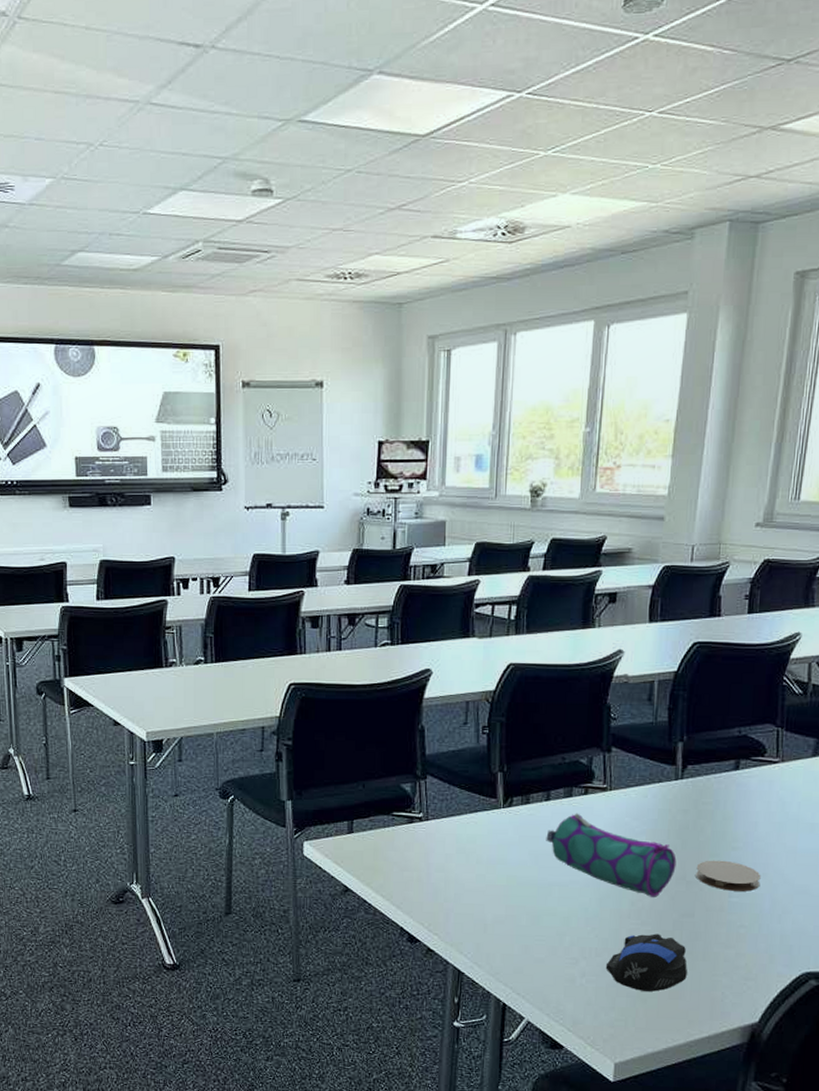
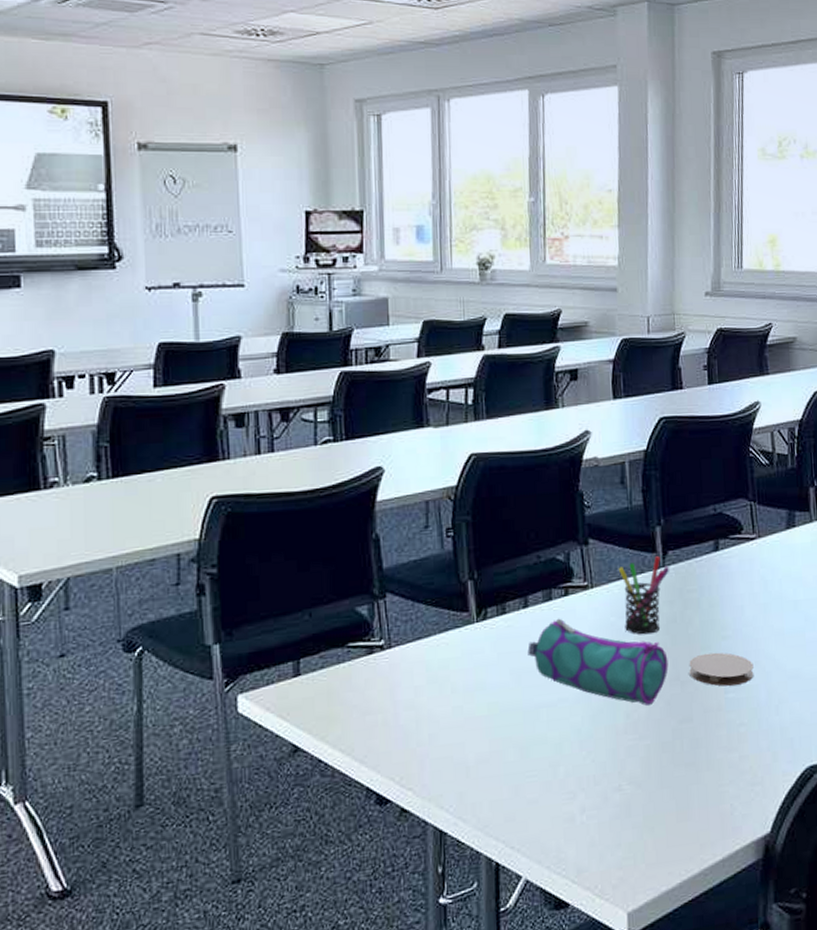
computer mouse: present [605,933,687,992] -> none [606,747,693,819]
pen holder: none [637,769,687,837] -> present [618,556,669,635]

